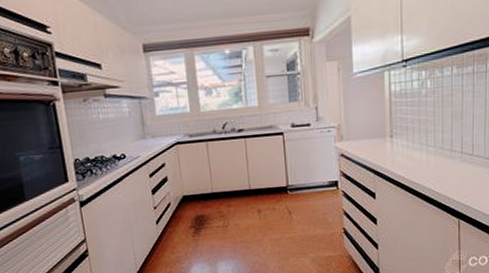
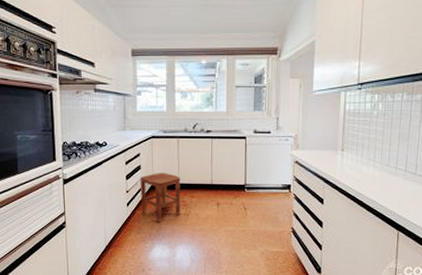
stool: none [168,182,218,239] -> present [140,173,180,223]

